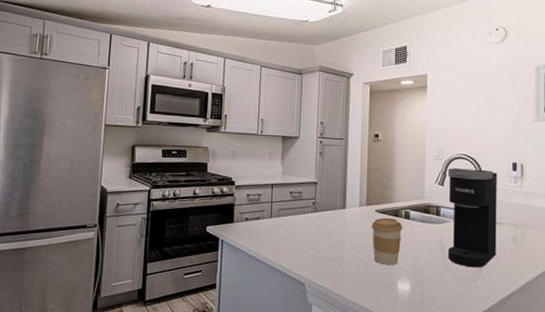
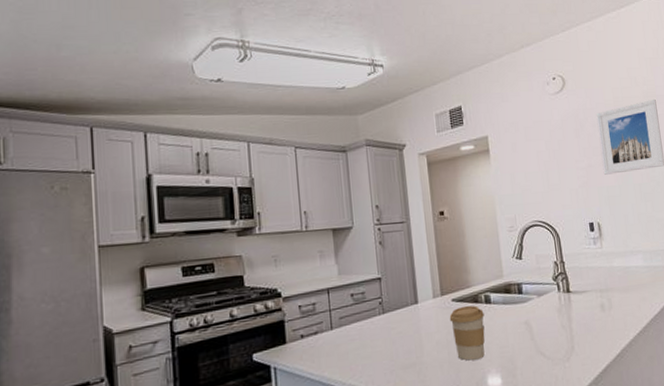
coffee maker: present [448,168,497,268] -> none [524,235,587,346]

